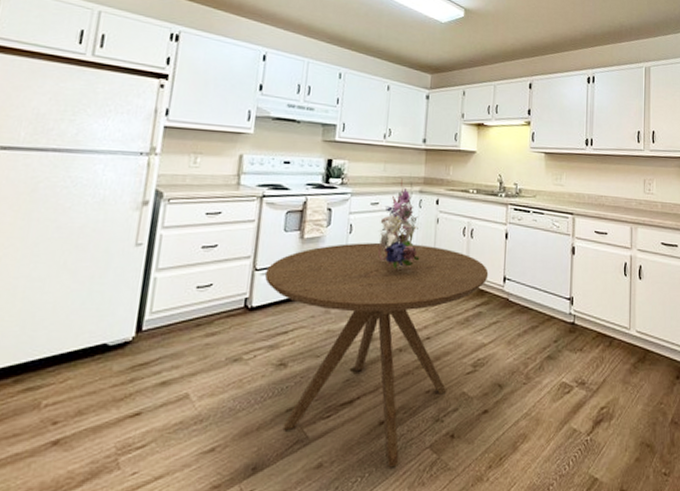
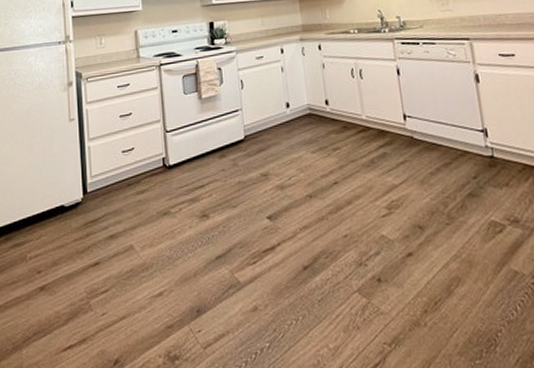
dining table: present [264,242,489,468] -> none [174,91,387,312]
bouquet: present [377,178,423,269] -> none [262,27,313,118]

